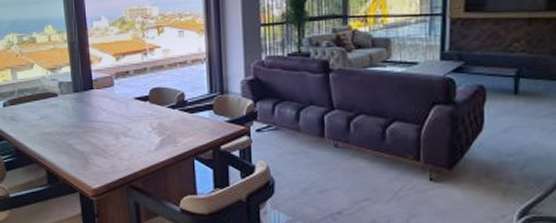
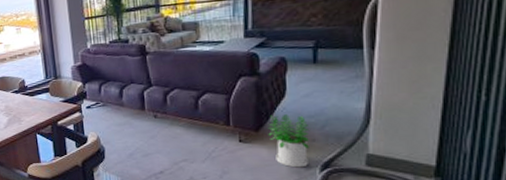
potted plant: none [462,151,508,214] -> present [268,114,310,168]

